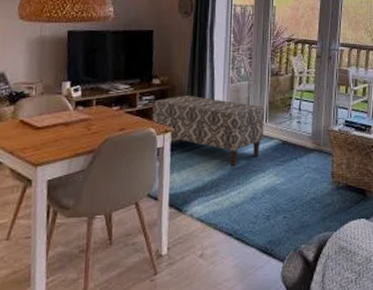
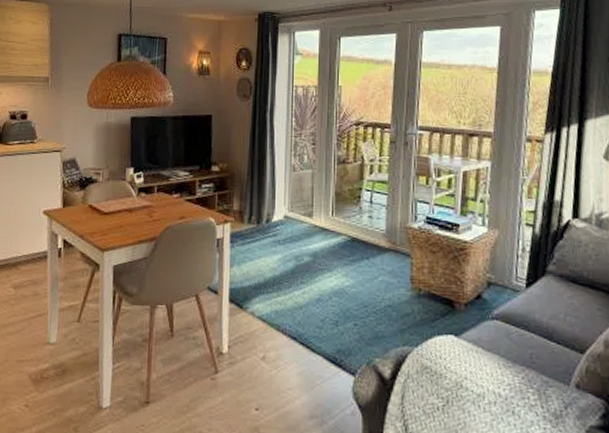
bench: present [152,94,265,167] -> none [211,183,331,264]

